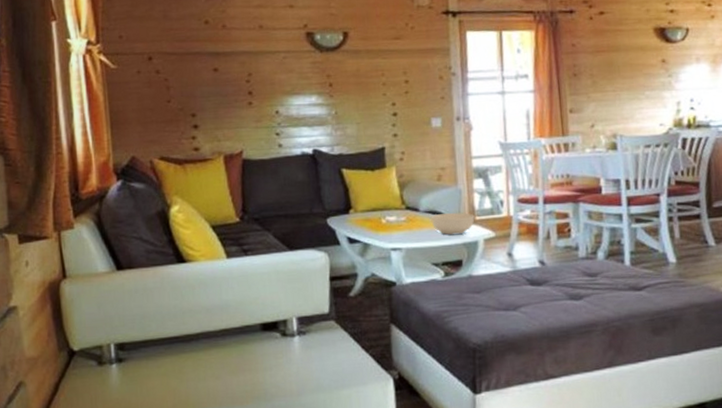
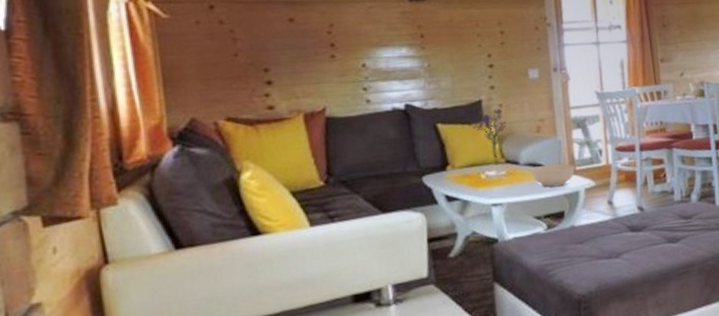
flowers: none [373,156,408,211] -> present [470,108,507,165]

